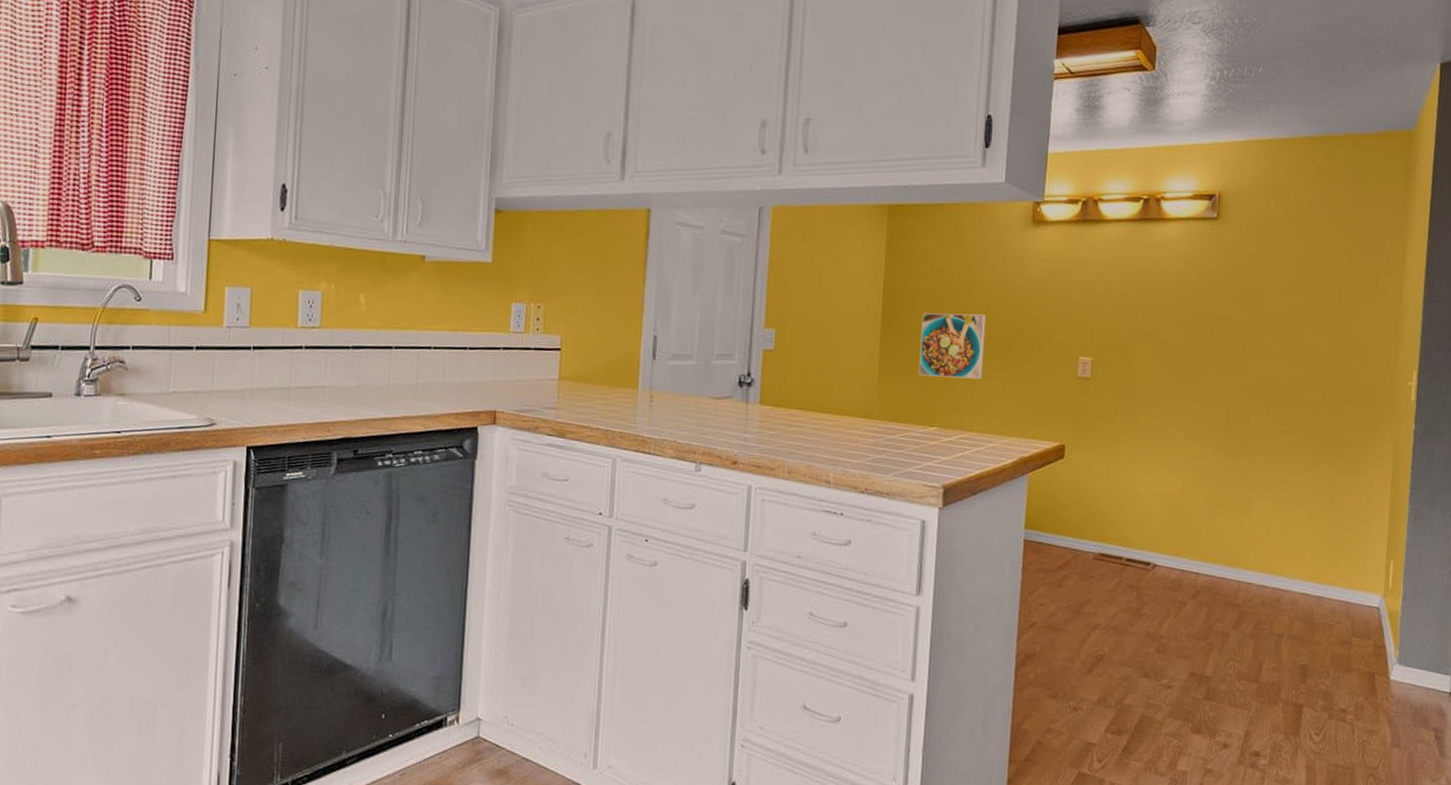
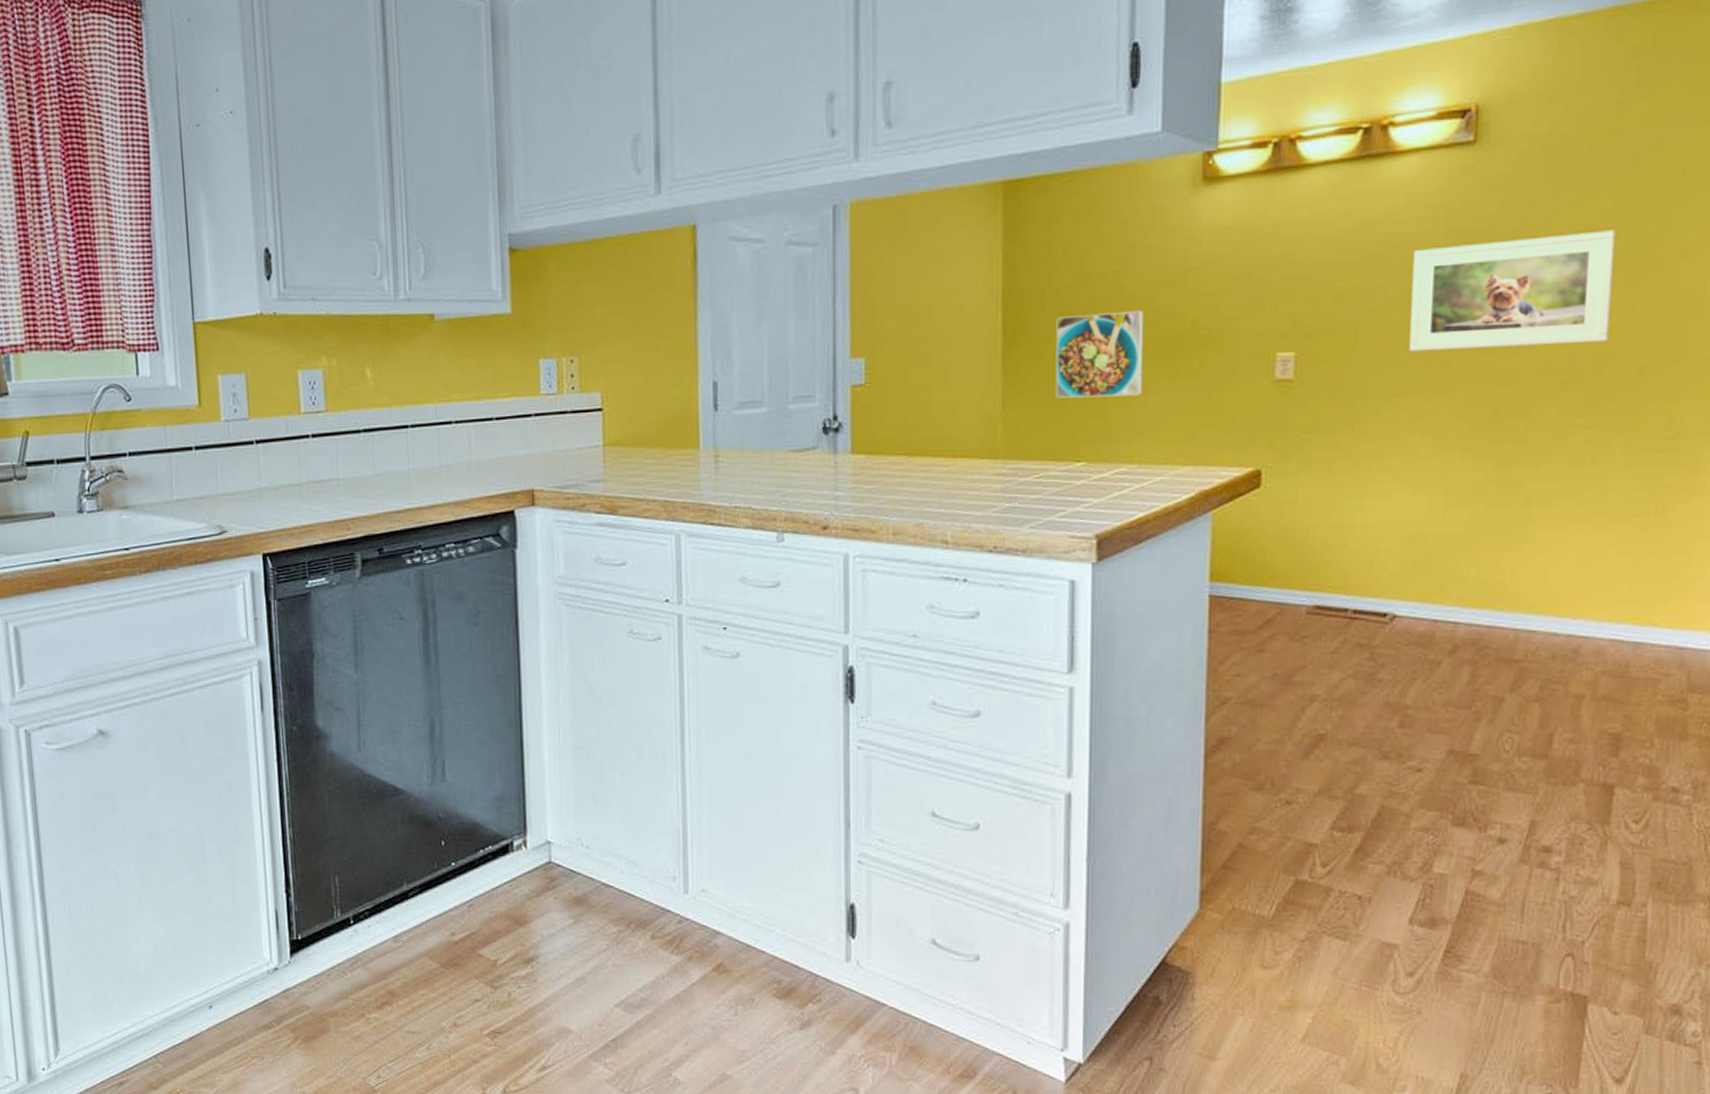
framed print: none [1170,291,1307,372] -> present [1409,230,1615,352]

